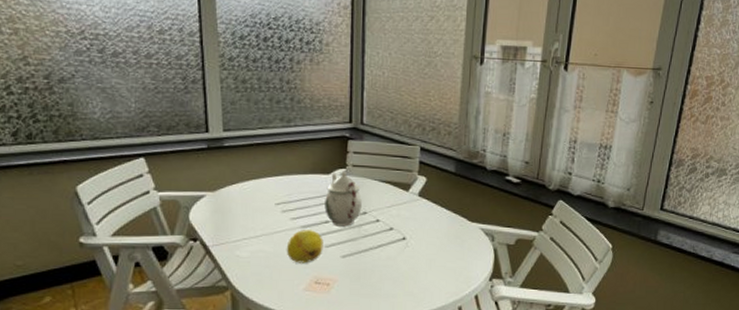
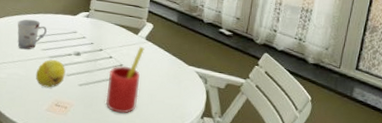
cup: none [255,183,295,221] -> present [17,19,47,50]
teapot: present [324,172,362,227] -> none [69,14,100,60]
straw: none [376,204,418,284] -> present [106,46,145,114]

